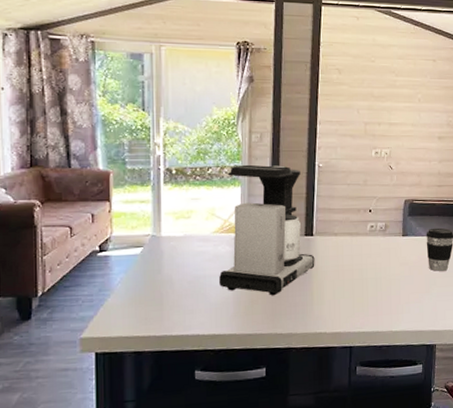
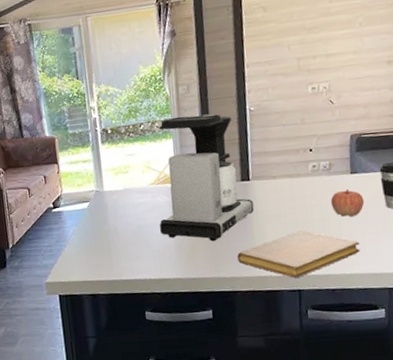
notebook: none [295,288,406,334] -> present [237,230,360,278]
apple: none [384,251,412,276] -> present [330,189,365,217]

